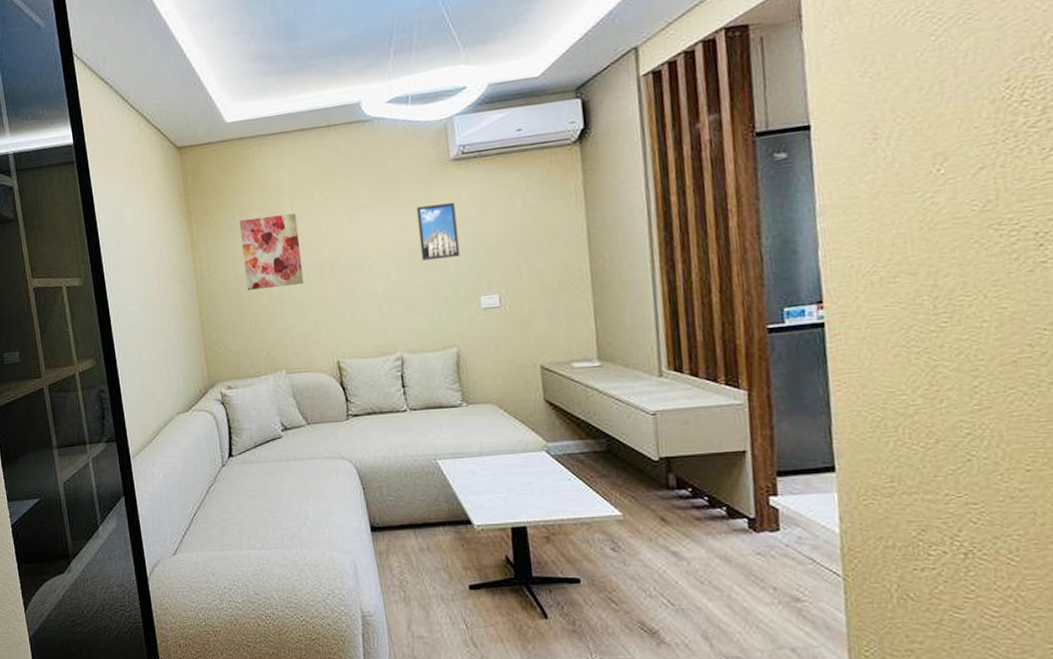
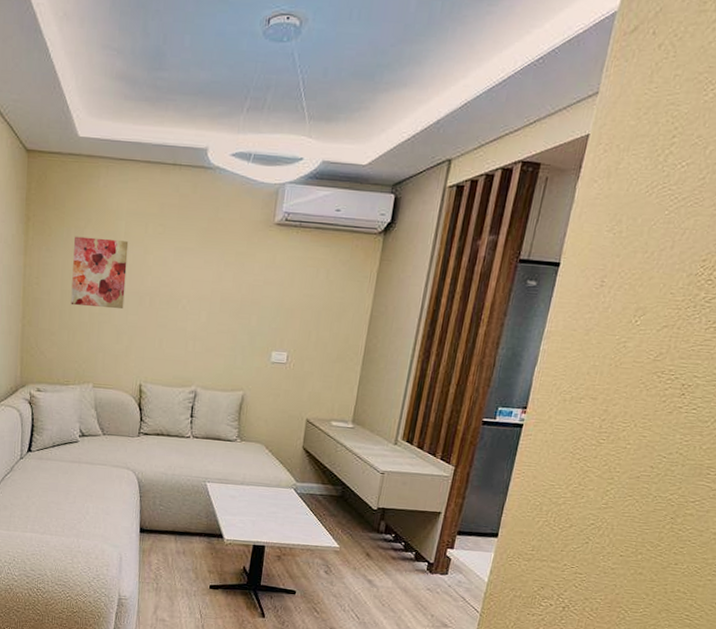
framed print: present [416,202,460,260] -> none [231,260,269,312]

